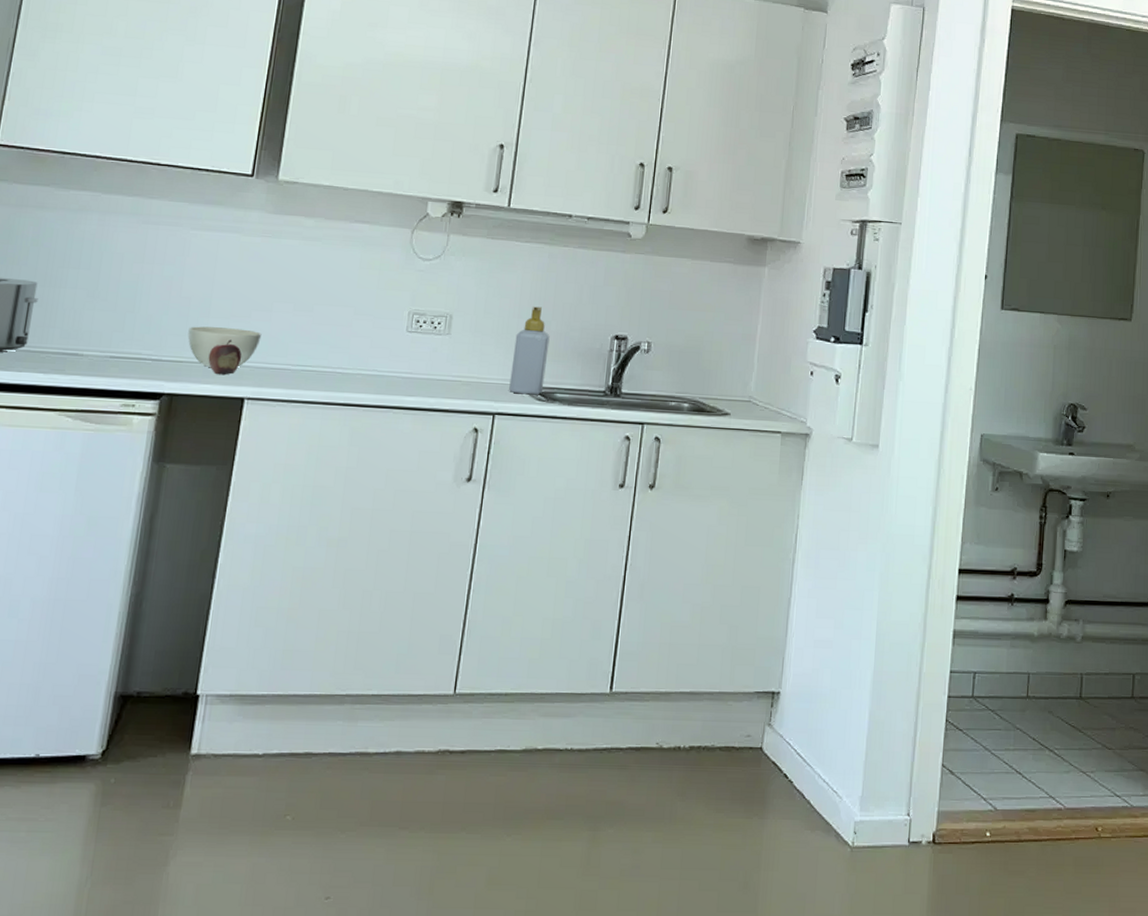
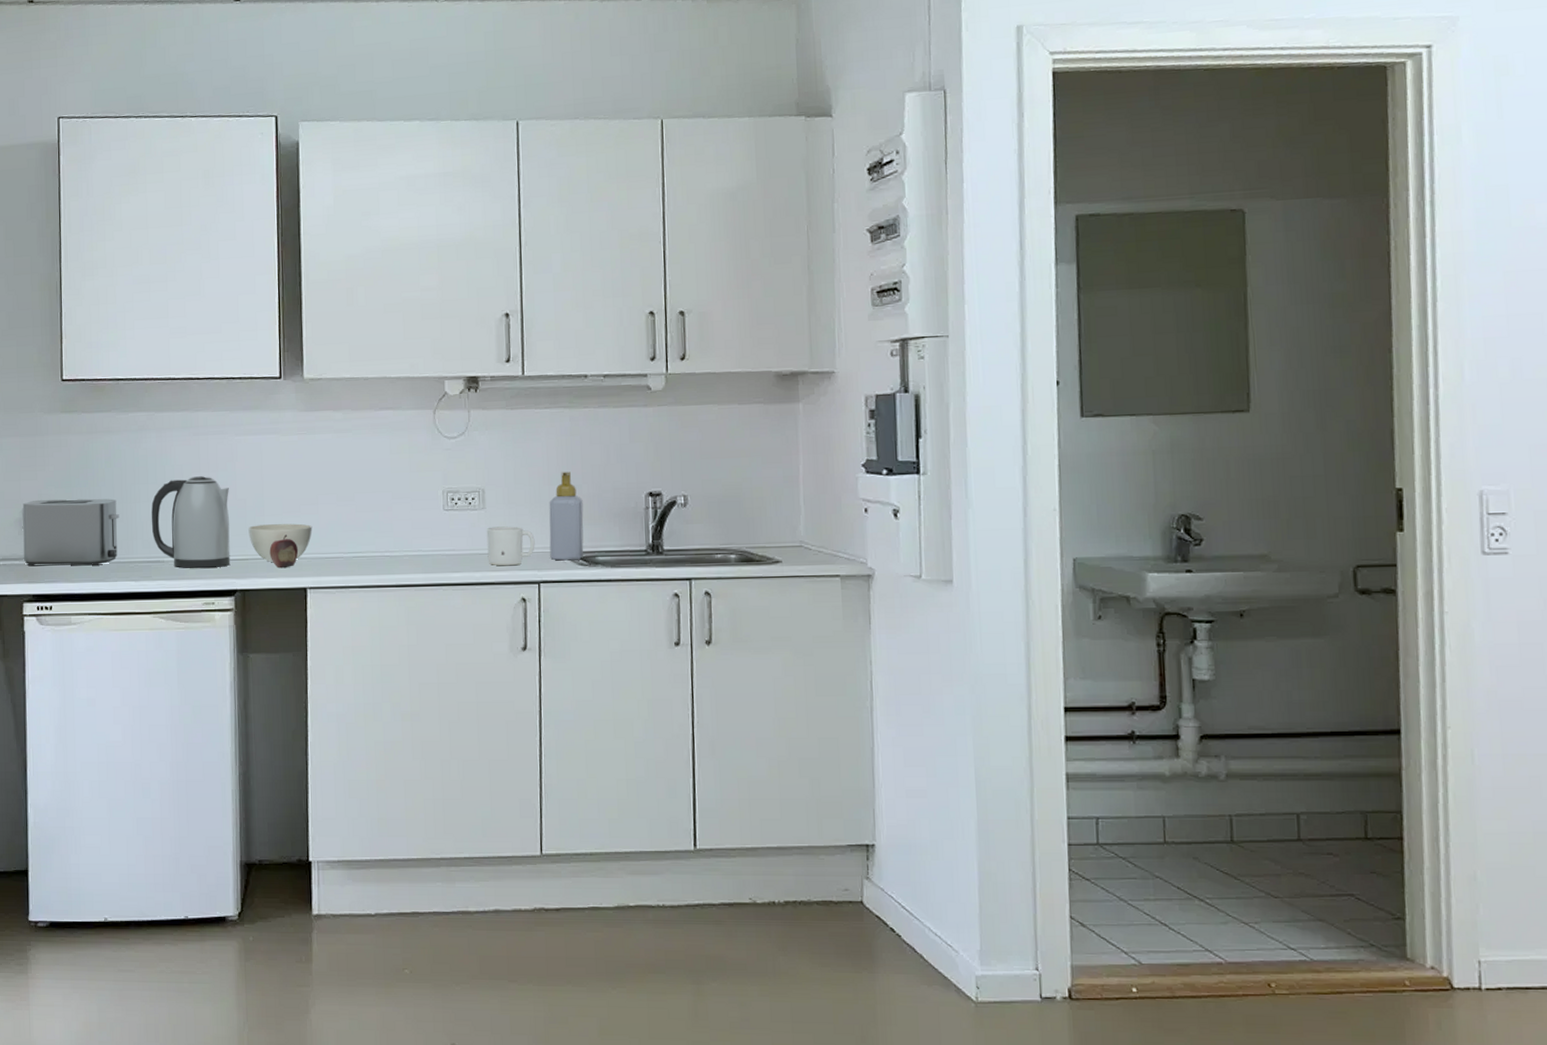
kettle: none [74,267,174,367] -> present [151,476,231,568]
mug: none [445,353,496,395] -> present [486,526,535,566]

